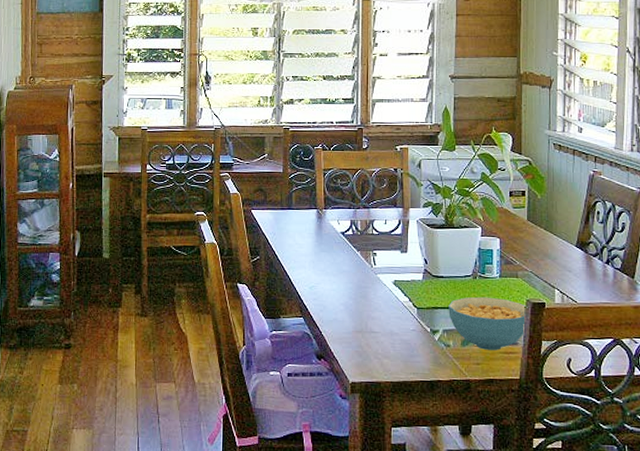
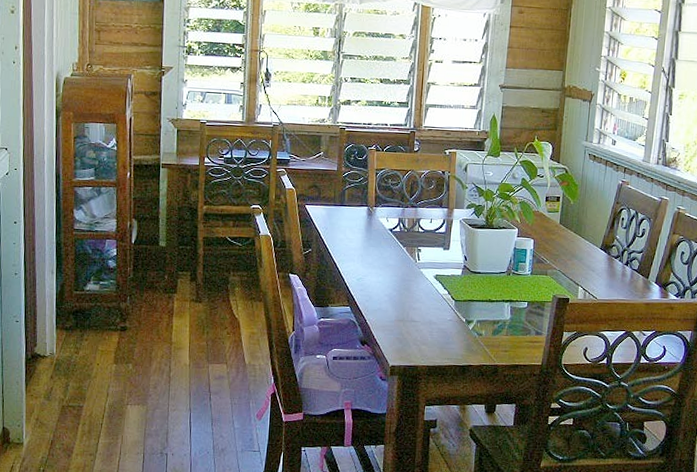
cereal bowl: present [448,296,528,350] -> none [483,291,554,339]

